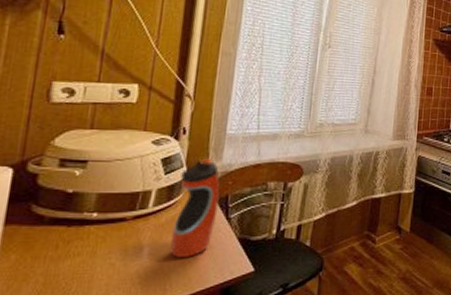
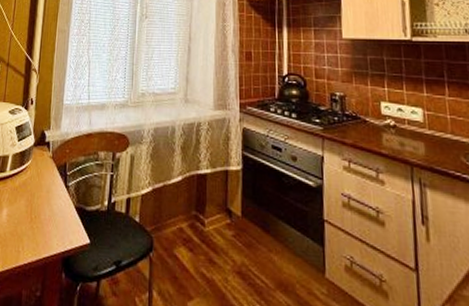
water bottle: present [170,157,220,258] -> none [22,125,60,222]

